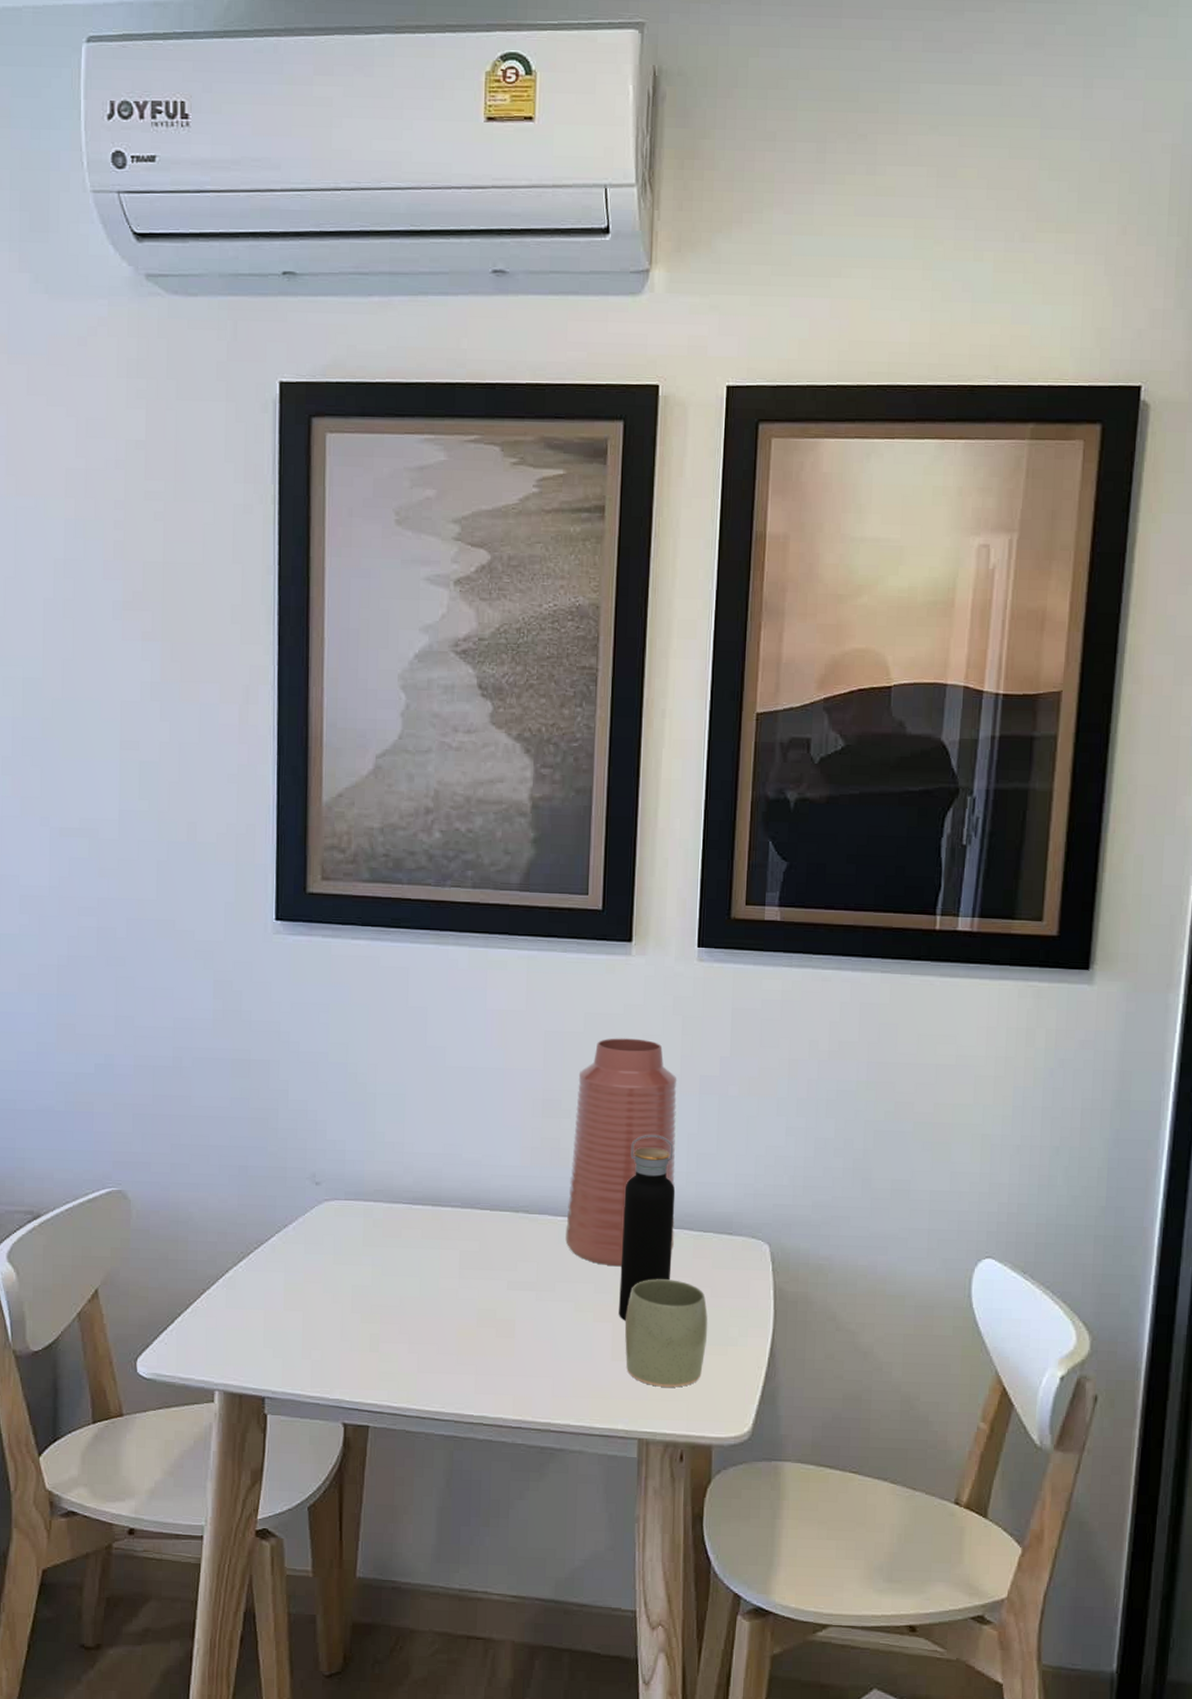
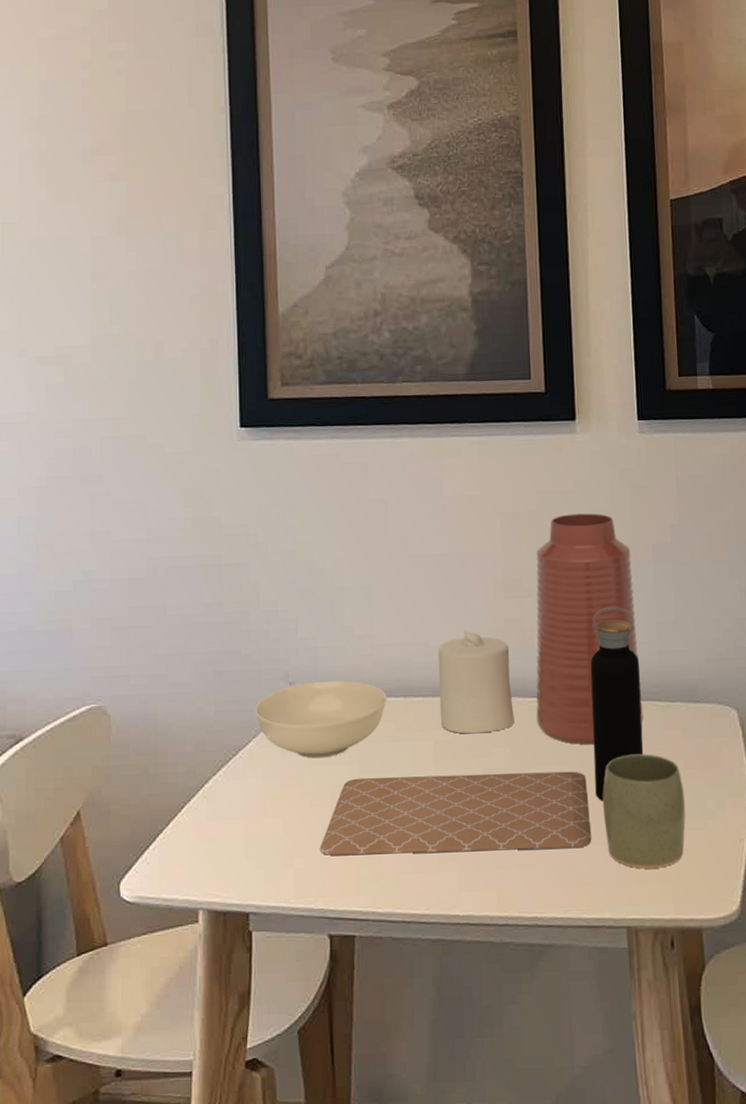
bowl: none [278,1183,415,1258] -> present [254,680,387,759]
placemat: none [338,1280,611,1363] -> present [320,771,592,855]
candle: none [467,1145,544,1247] -> present [438,630,514,734]

